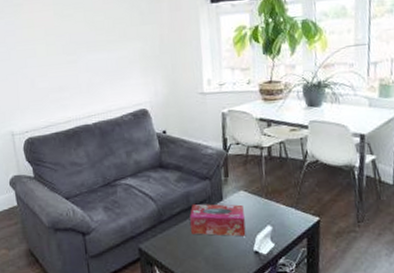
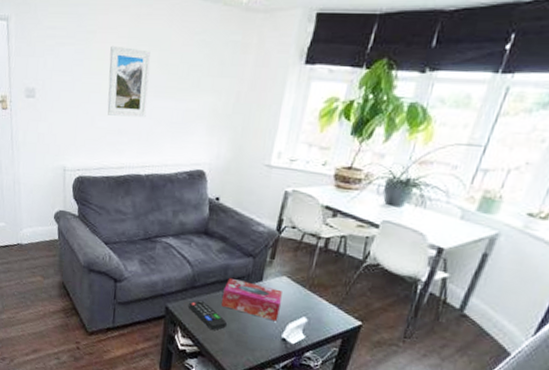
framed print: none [39,13,83,76] -> present [107,45,151,118]
remote control: none [160,233,201,260] -> present [189,300,227,330]

